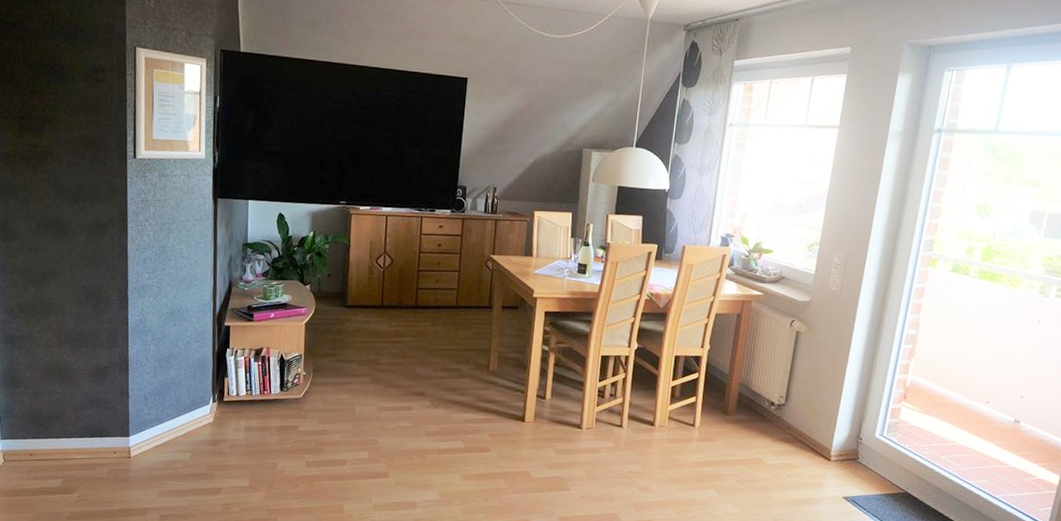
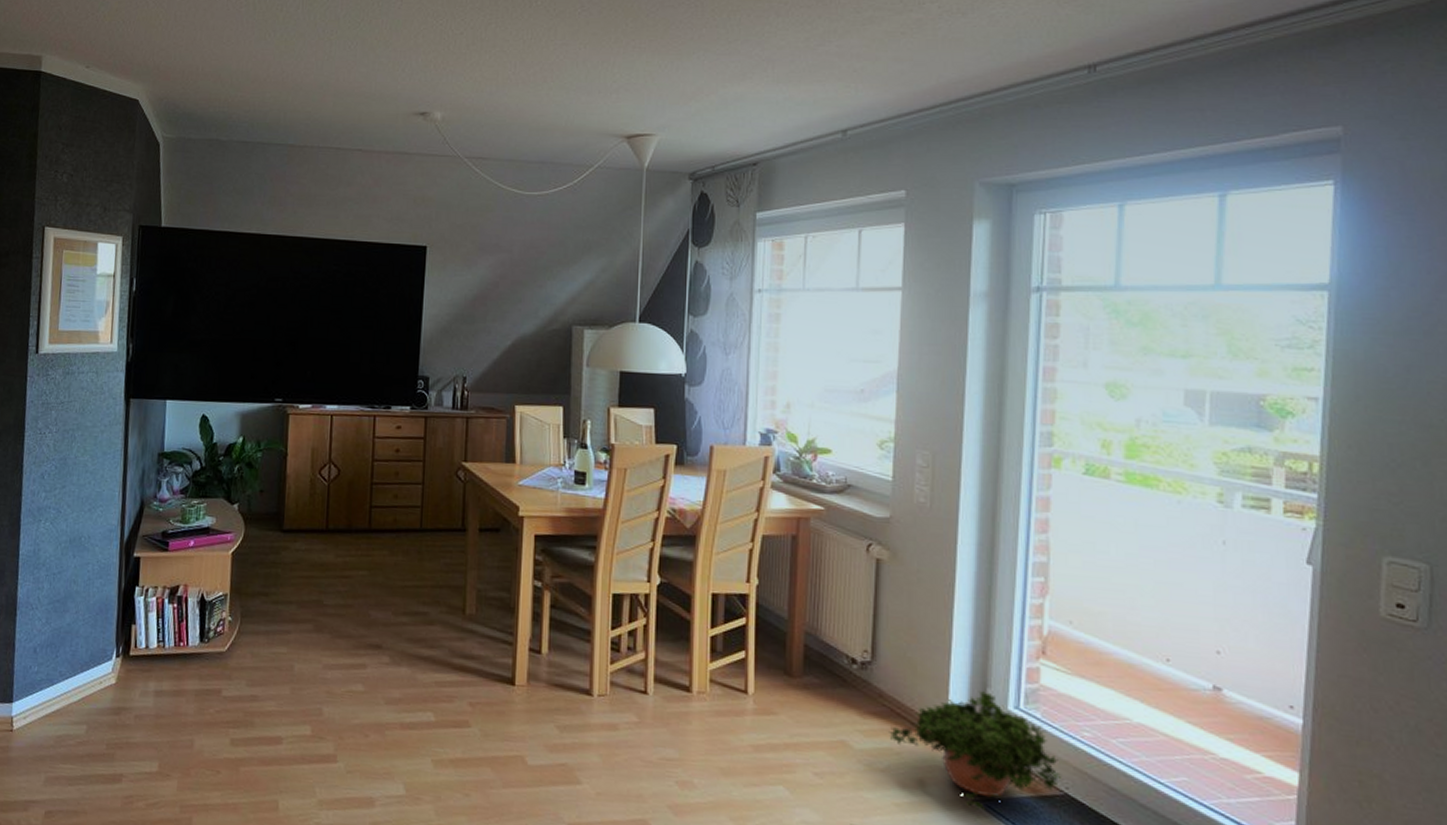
potted plant: none [790,424,906,504] -> present [887,691,1062,811]

